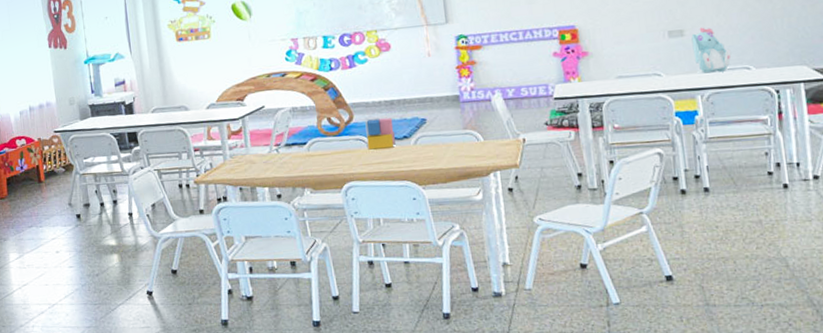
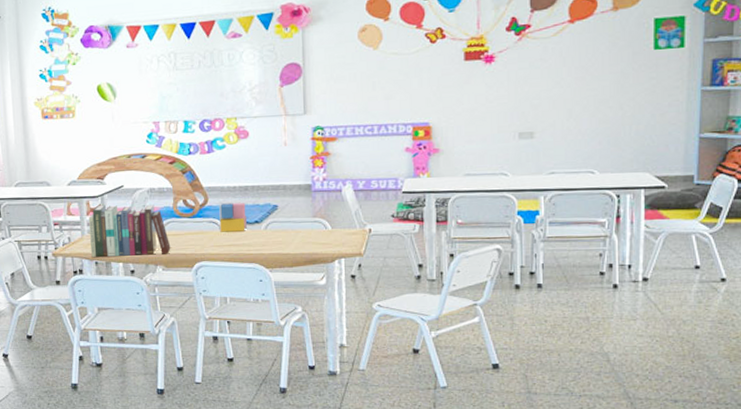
books: none [229,124,318,183] -> present [88,205,171,257]
stuffed animal: present [691,27,732,74] -> none [541,130,578,175]

